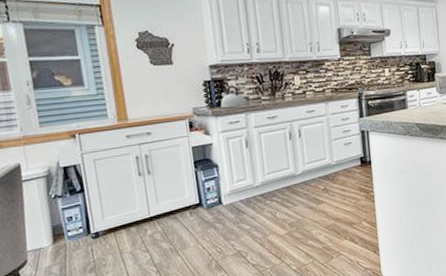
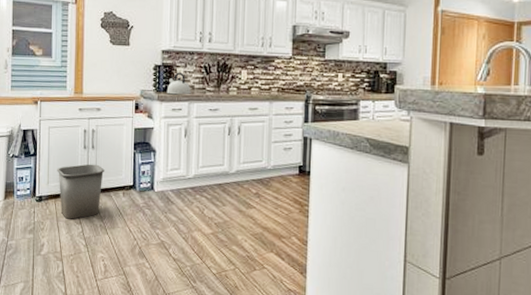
waste bin: none [111,189,167,250] -> present [57,164,105,220]

